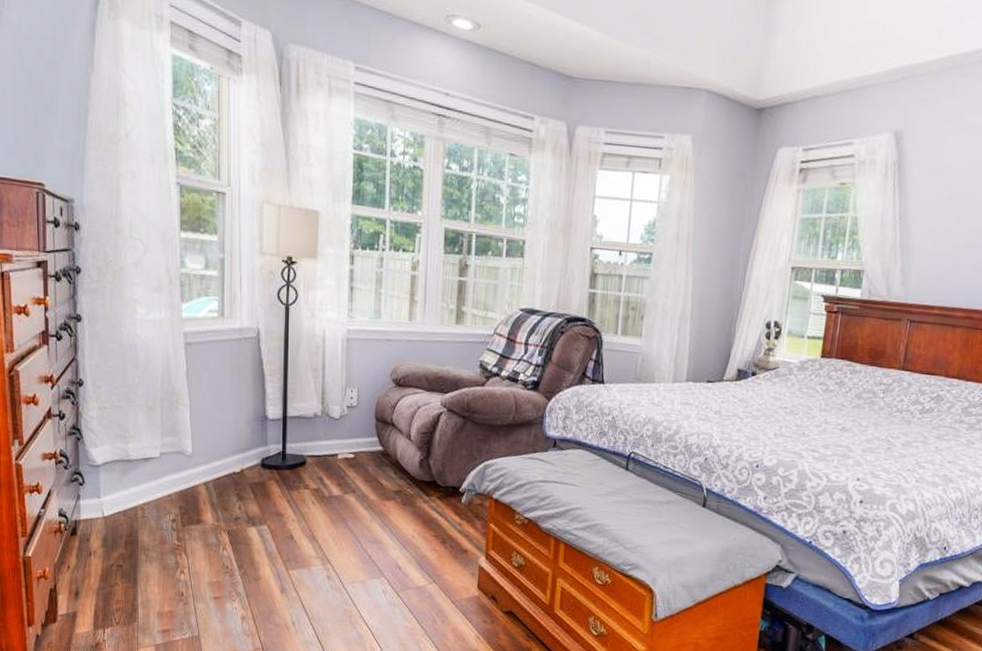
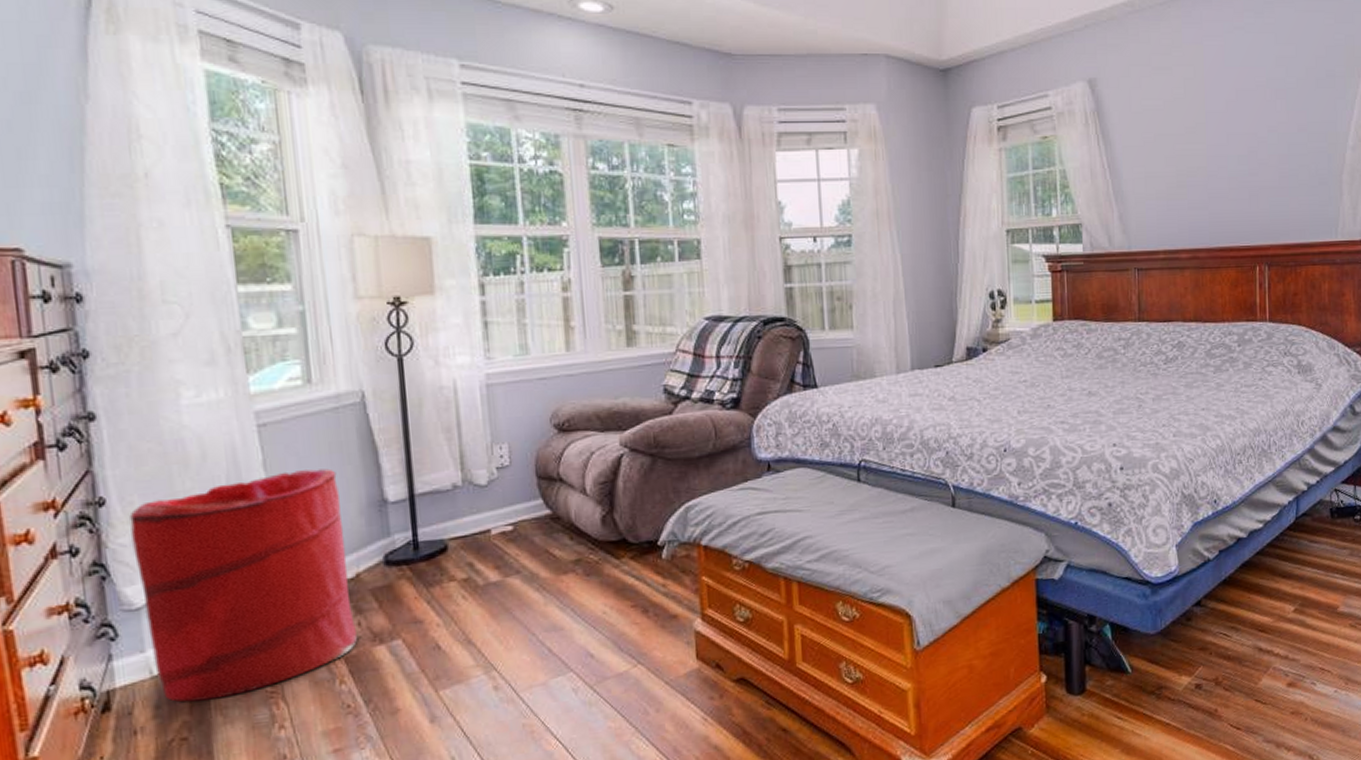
laundry hamper: none [98,382,237,543] -> present [129,468,357,703]

